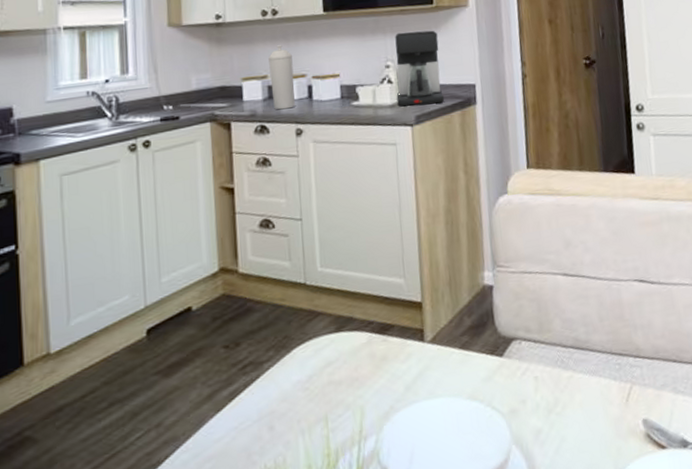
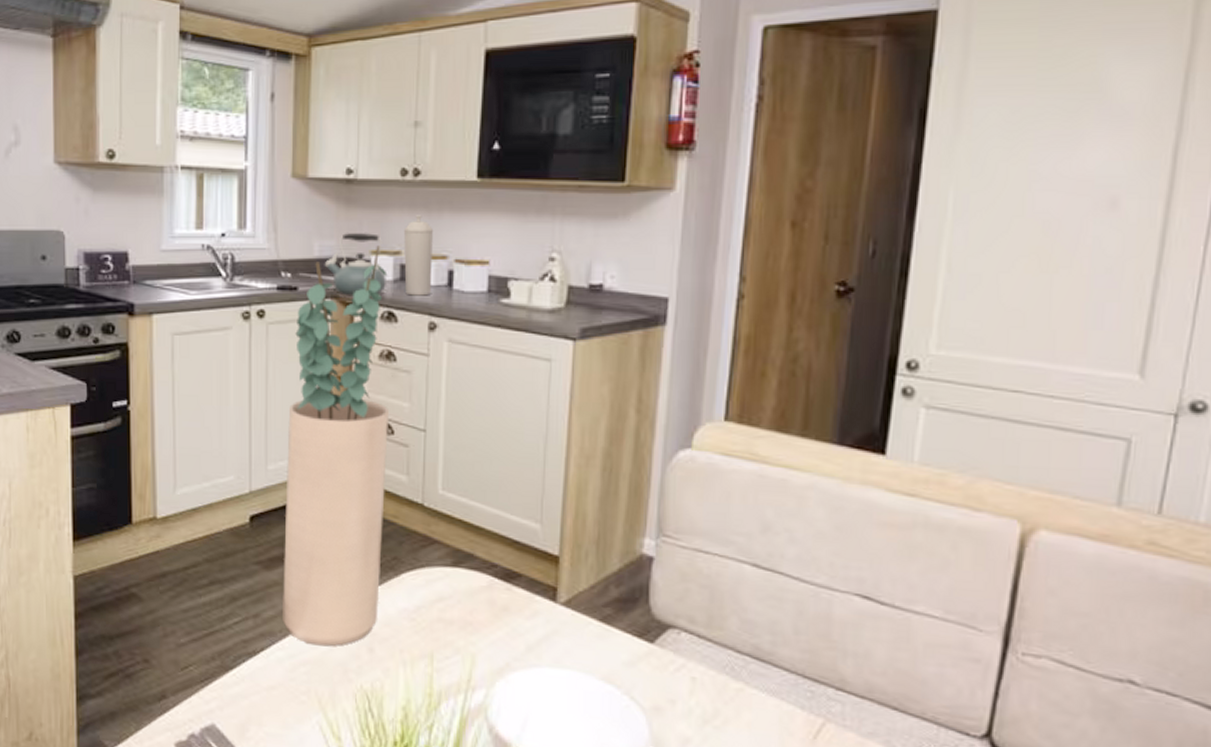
vase: none [178,73,275,439] -> present [283,245,388,647]
kettle: none [202,63,257,118] -> present [324,232,386,296]
coffee maker: present [395,30,444,107] -> none [559,216,625,316]

